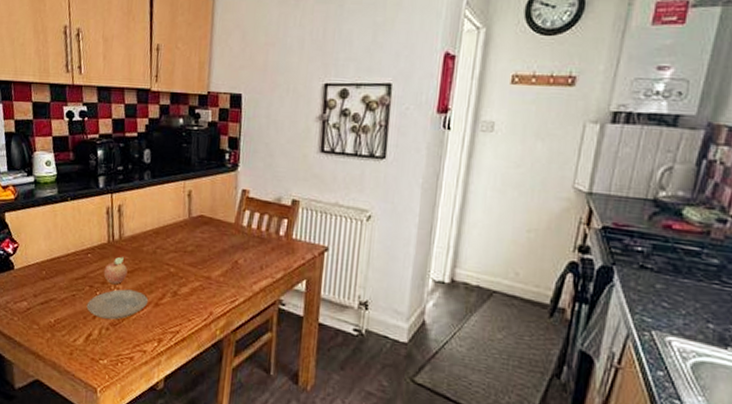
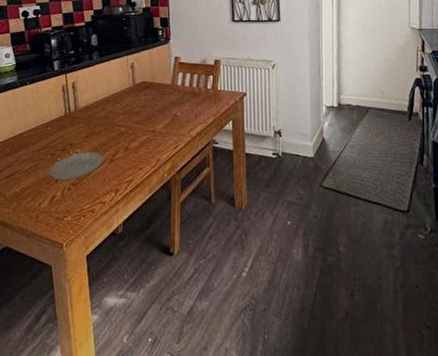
fruit: present [103,256,128,285] -> none [63,125,84,150]

